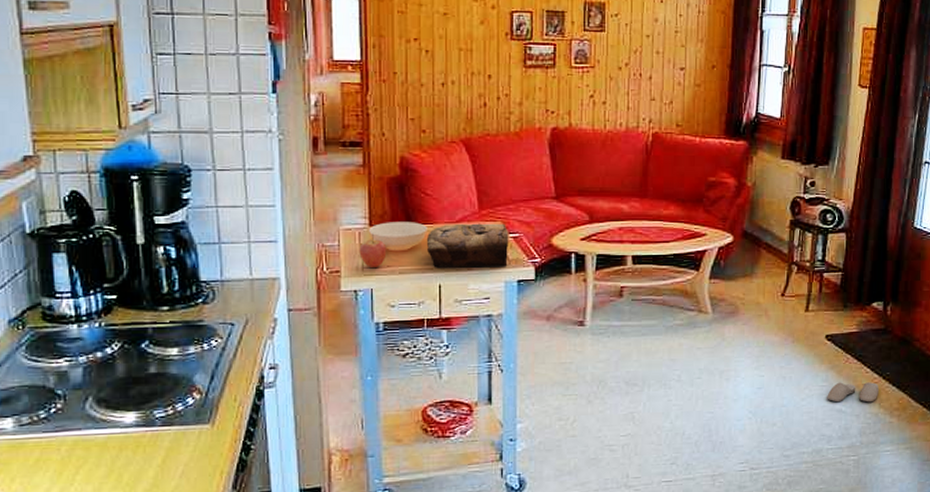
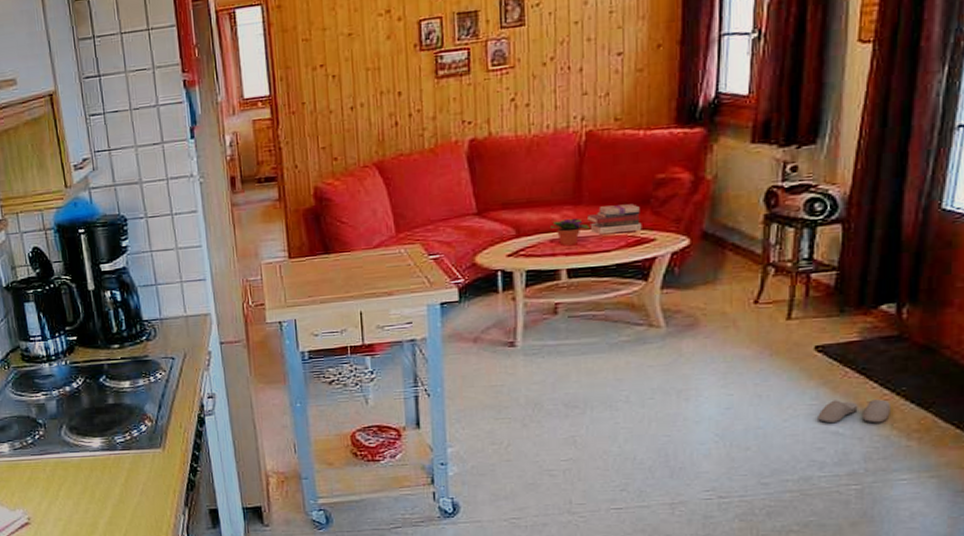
fruit: present [359,235,387,269] -> none [280,267,307,300]
bowl: present [369,222,427,252] -> none [289,251,345,282]
bread loaf: present [426,223,509,268] -> none [344,245,430,295]
potted flower: none [620,209,653,235] -> present [550,218,590,247]
books: none [651,201,696,228] -> present [588,204,642,235]

